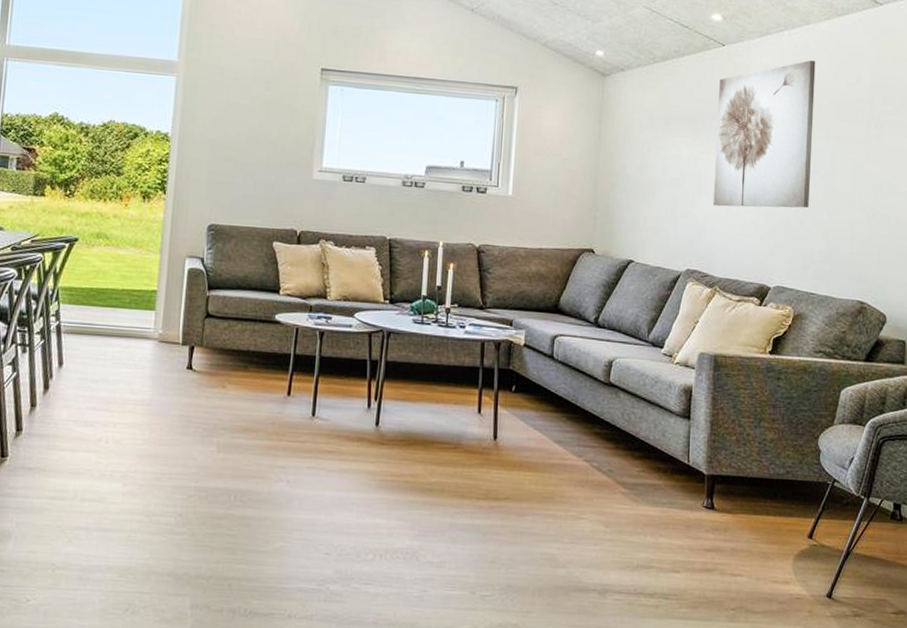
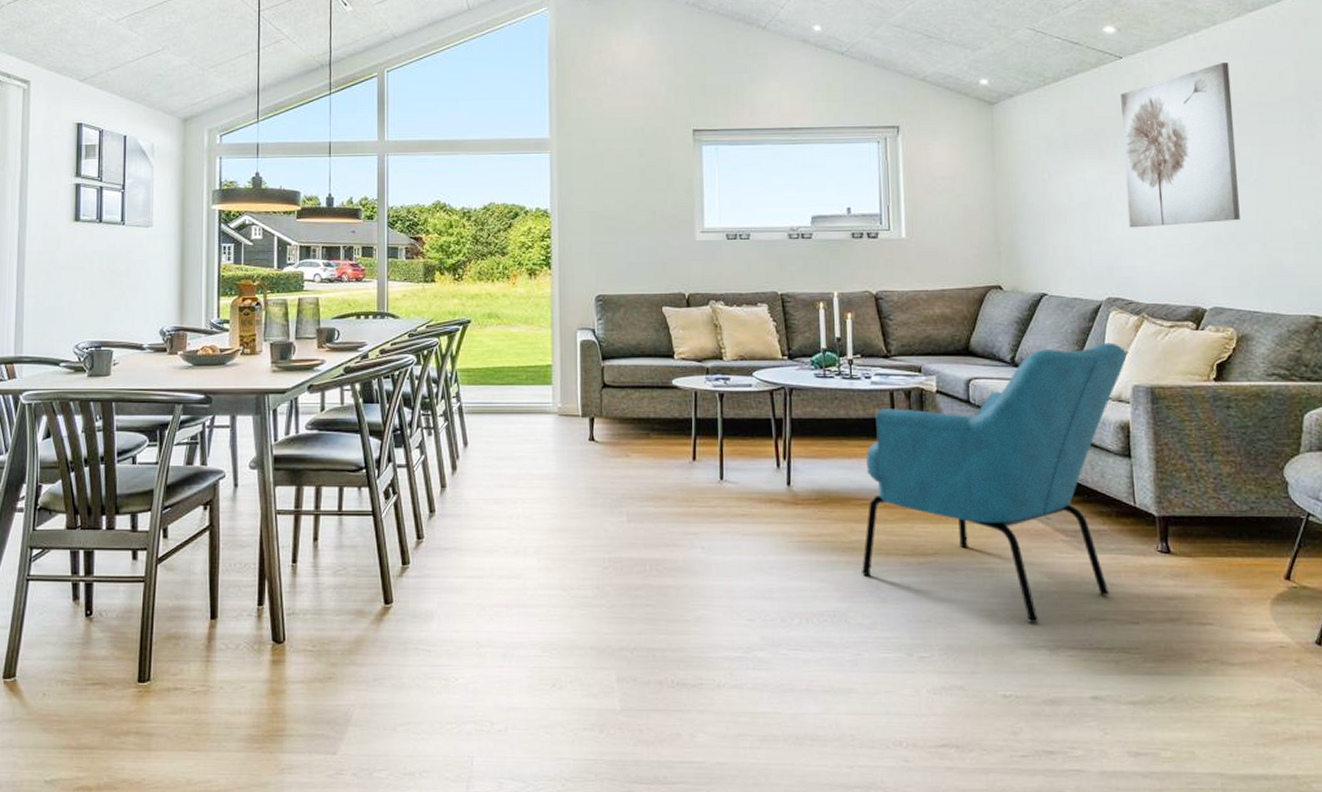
armchair: none [437,311,697,568] -> present [862,342,1127,623]

